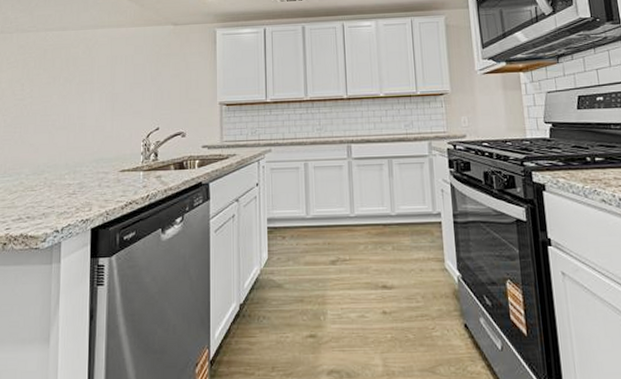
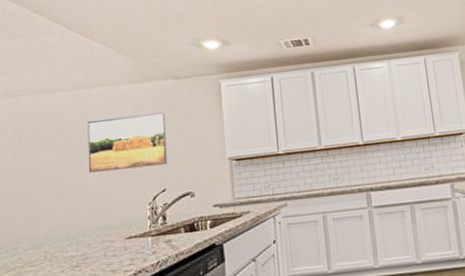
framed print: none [89,56,163,108] -> present [87,112,167,173]

